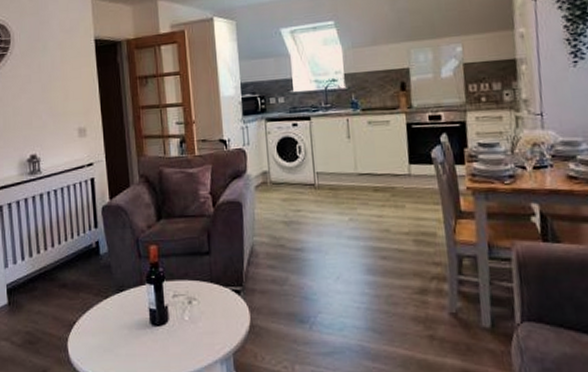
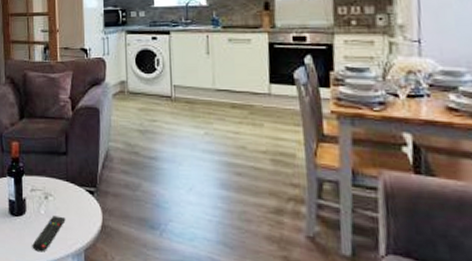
remote control: none [177,320,212,362] -> present [32,215,66,252]

